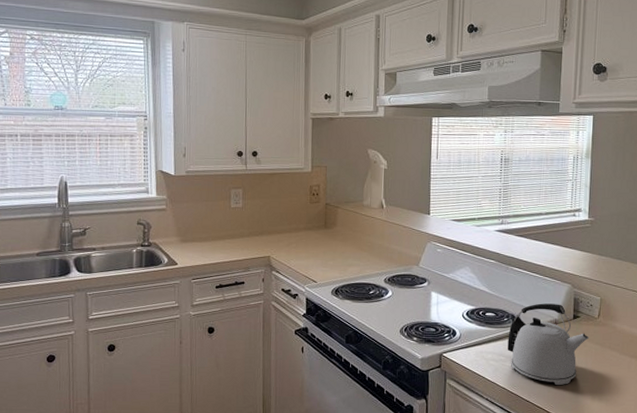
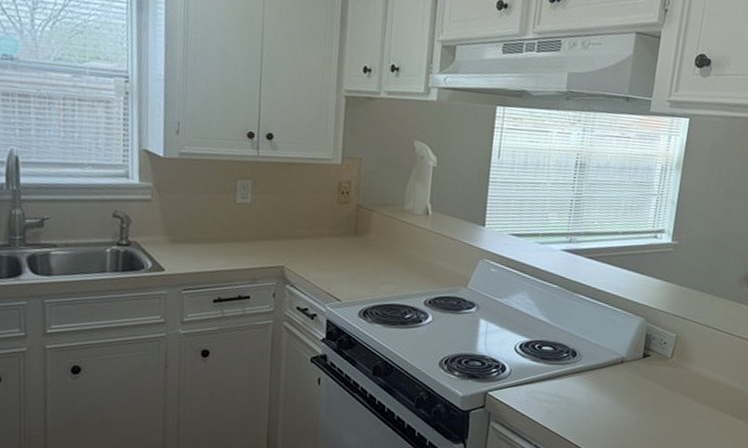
kettle: present [507,303,589,385] -> none [564,338,659,432]

